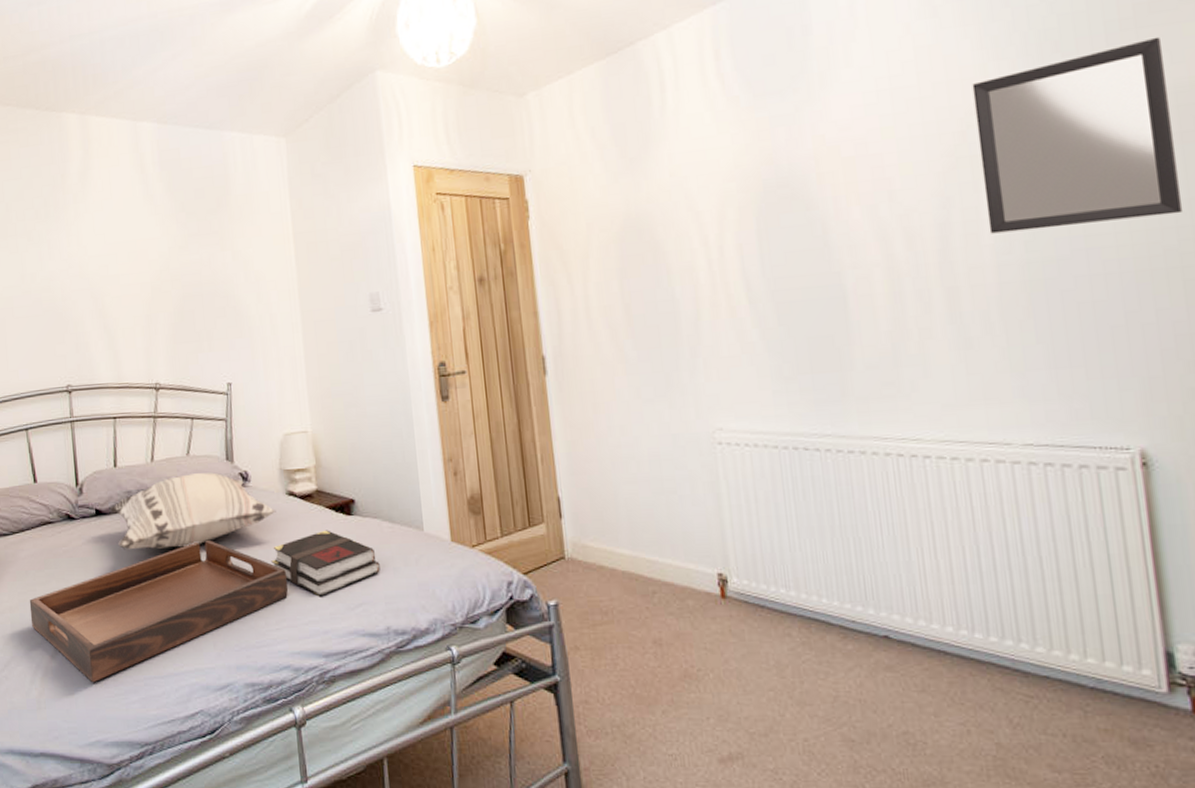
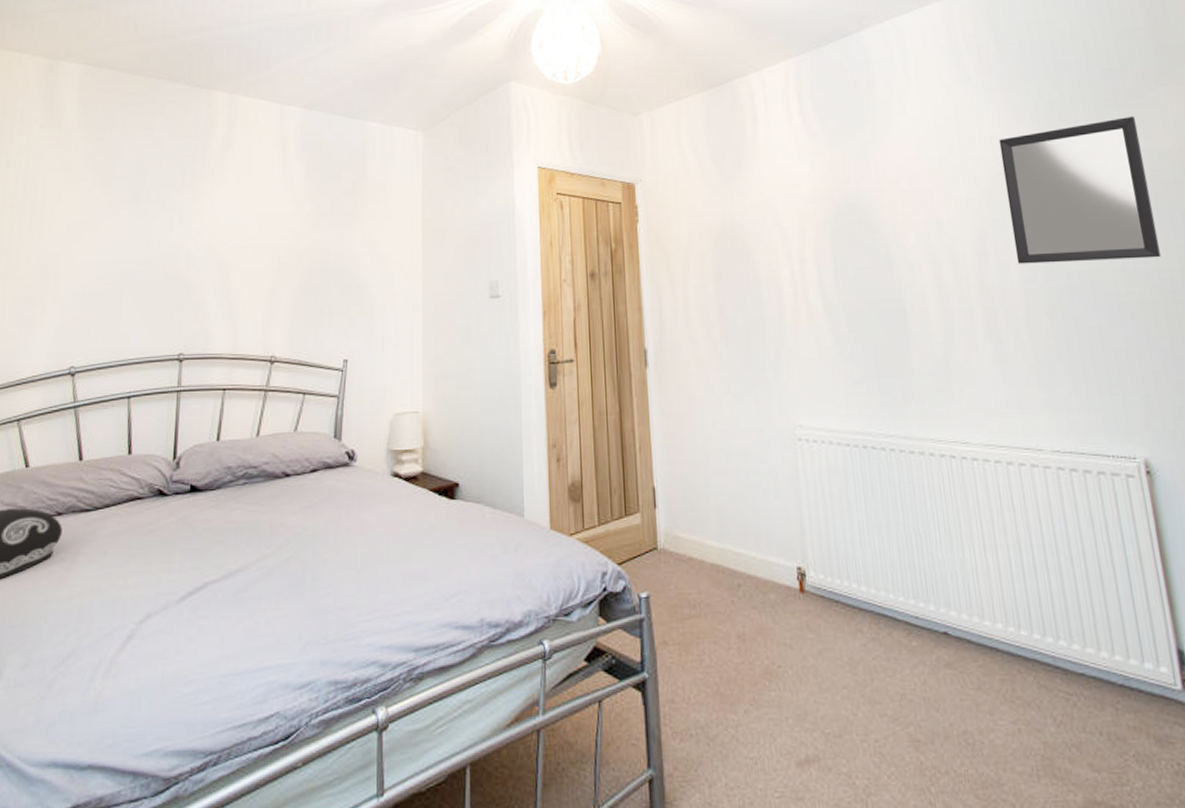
serving tray: present [29,539,288,683] -> none [101,521,384,681]
decorative pillow: present [110,472,276,550] -> none [206,449,379,530]
book: present [271,530,380,597] -> none [369,514,479,586]

